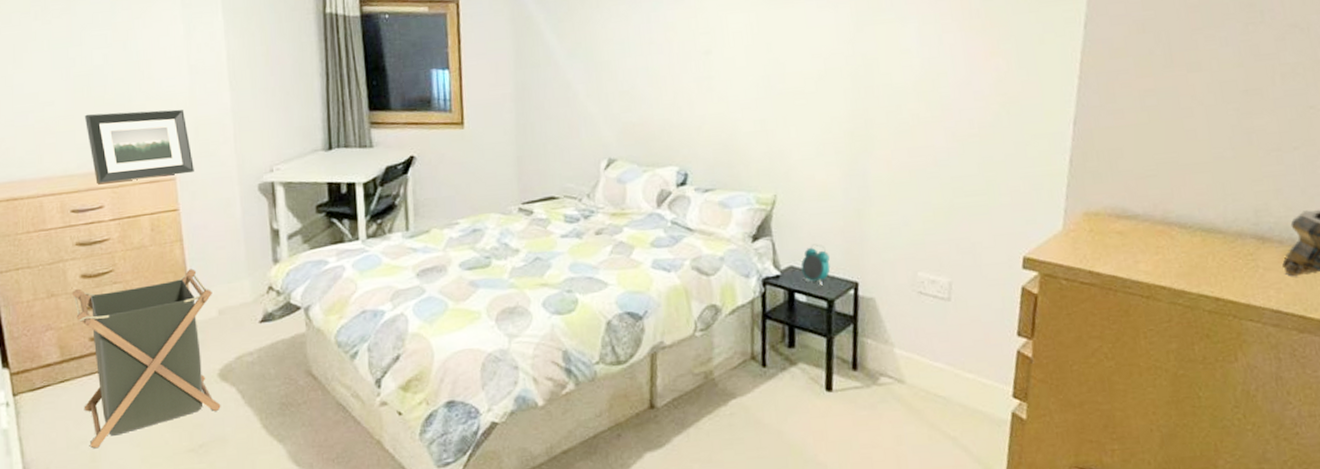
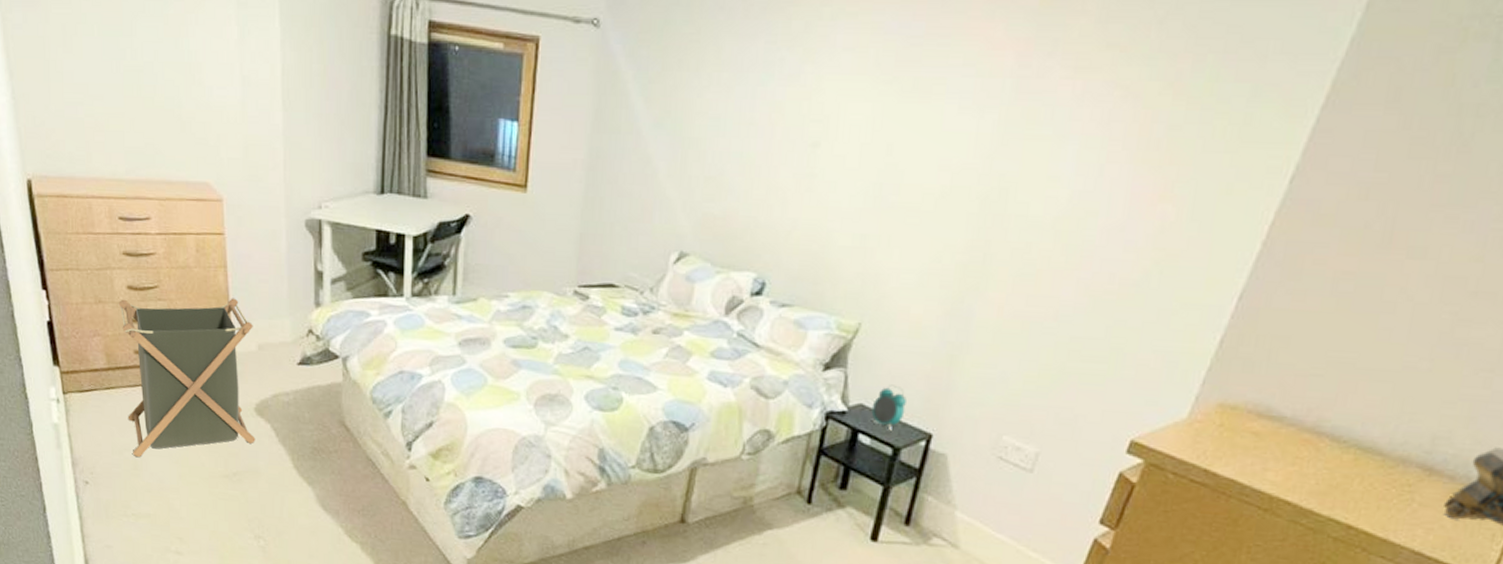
picture frame: present [85,109,194,184] -> none [134,115,241,197]

